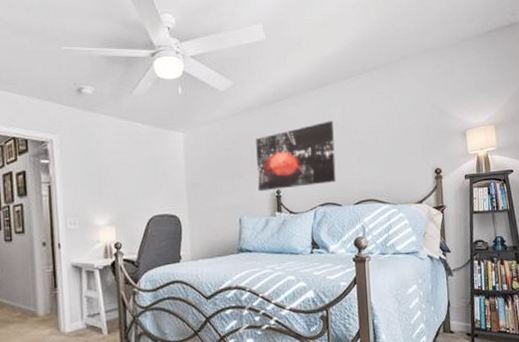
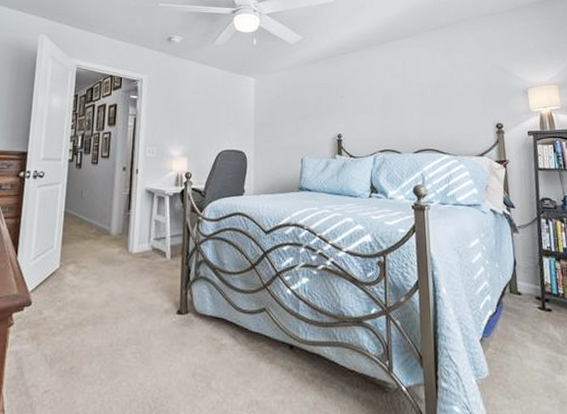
wall art: present [256,120,336,192] -> none [320,74,396,135]

